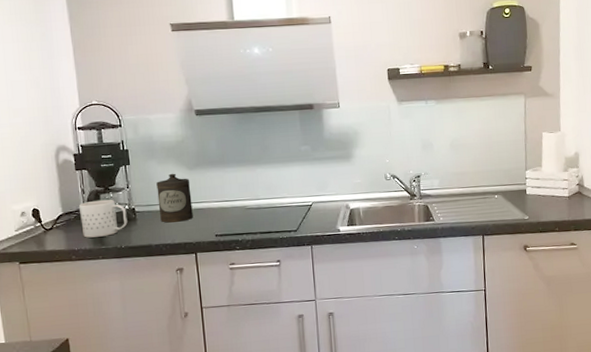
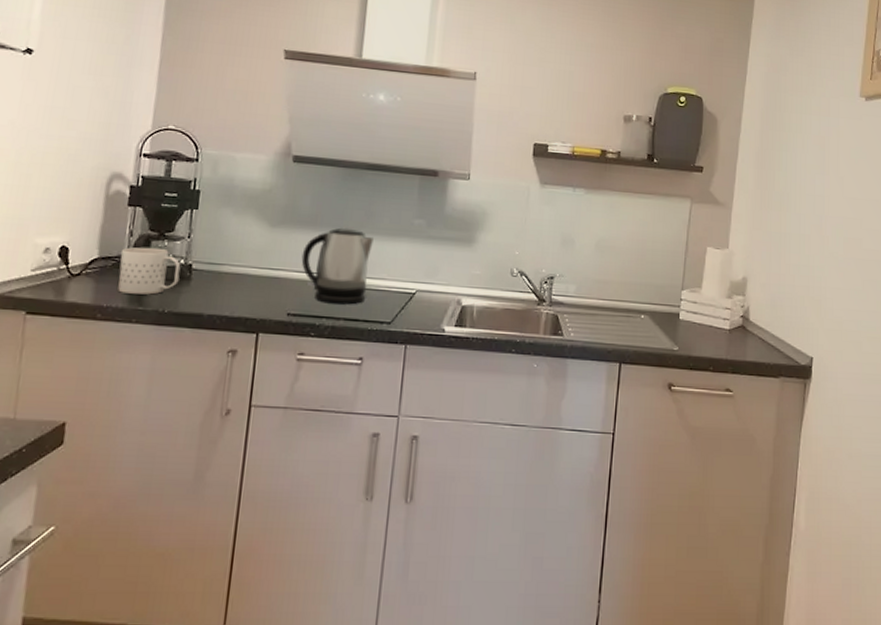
canister: present [156,173,193,223] -> none [221,228,268,290]
kettle: none [217,161,274,222] -> present [301,227,374,304]

